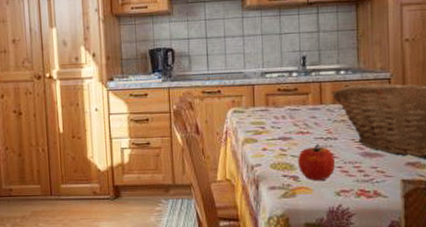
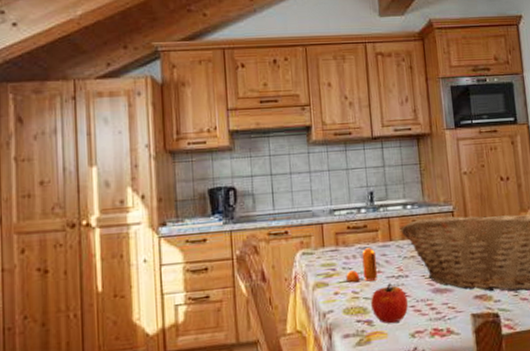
pepper shaker: none [274,110,307,141] -> present [346,247,378,282]

